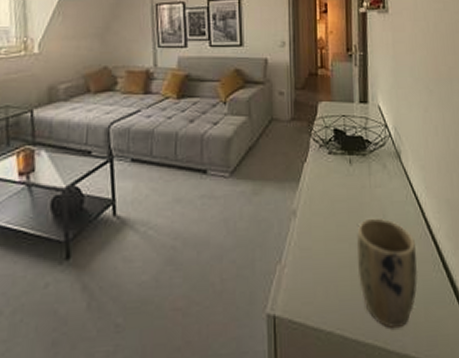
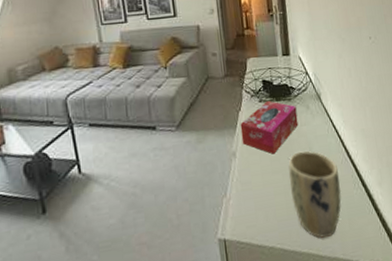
tissue box: none [304,154,372,218] -> present [240,101,299,154]

